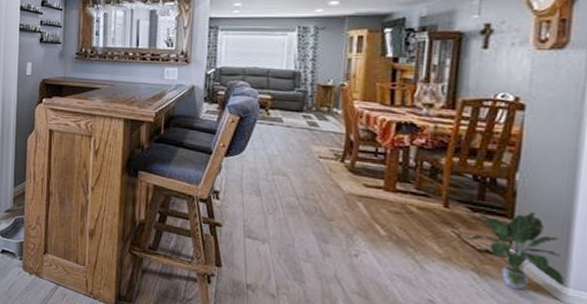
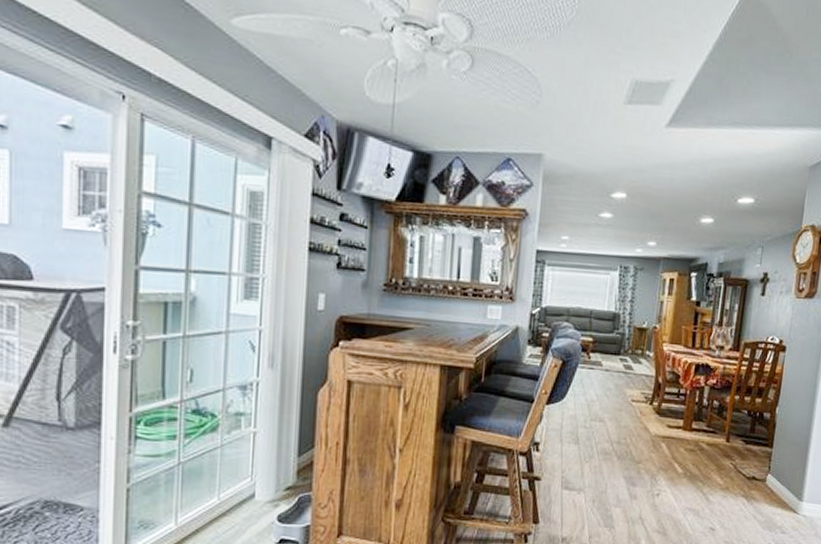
potted plant: present [469,212,566,290] -> none [742,440,802,509]

